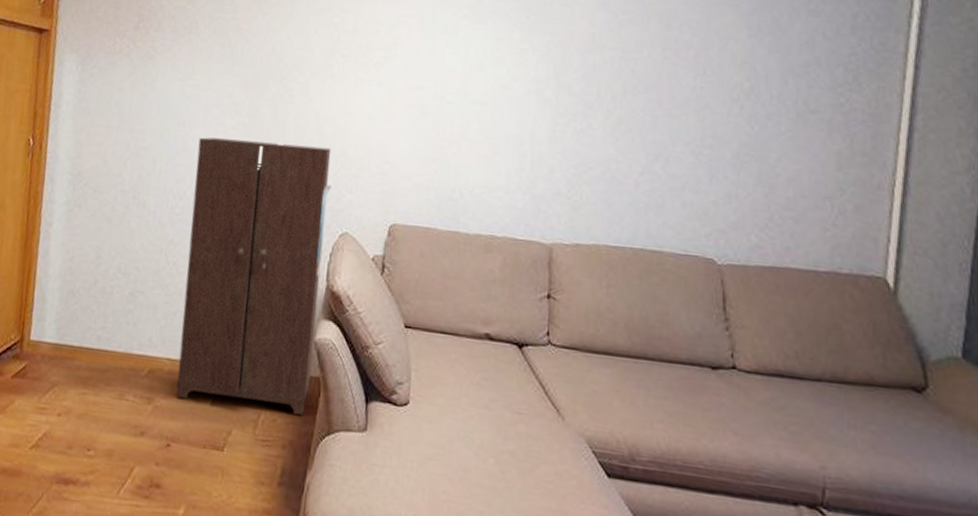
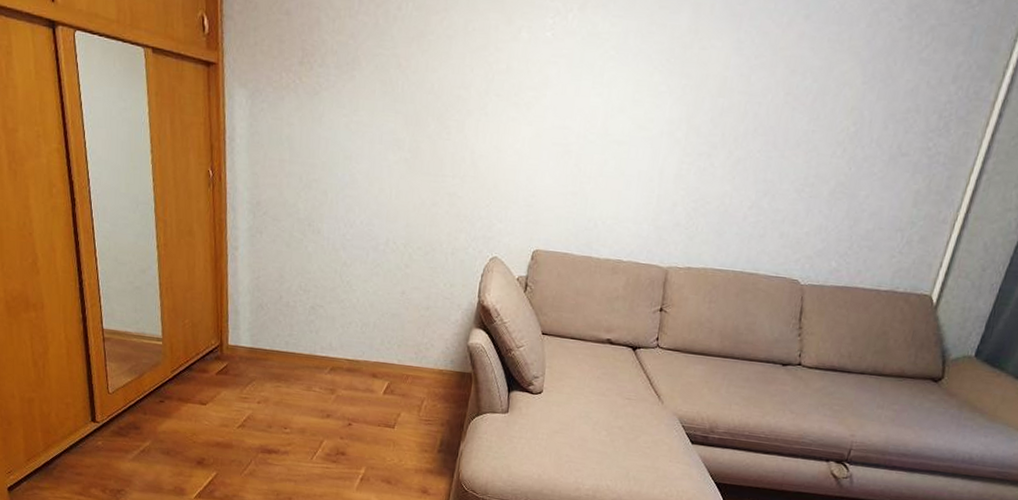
cabinet: present [176,137,332,416] -> none [354,171,484,402]

